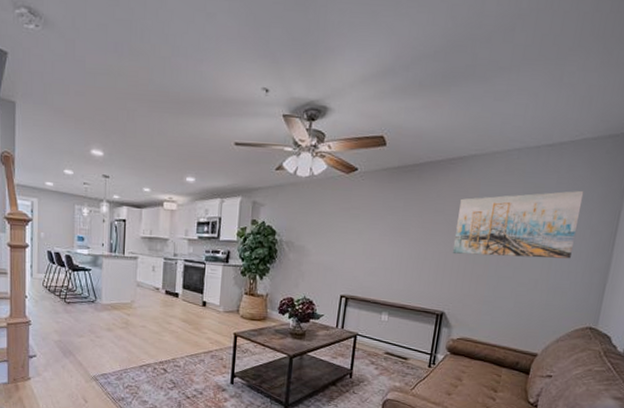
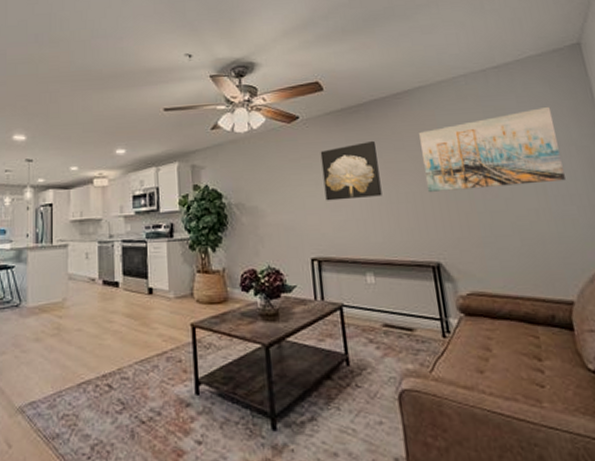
wall art: none [364,200,419,252] -> present [320,140,382,201]

